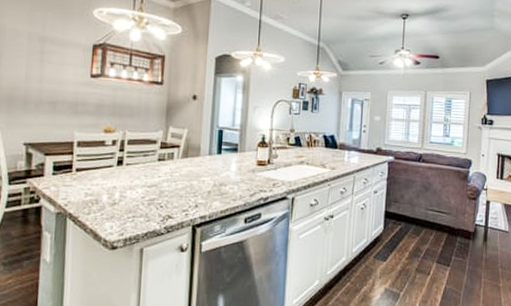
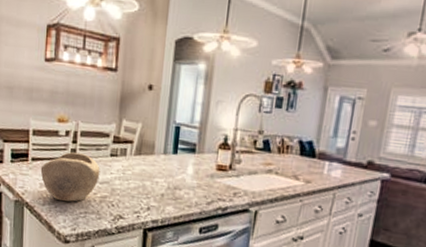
decorative bowl: none [85,159,148,208] -> present [40,152,100,202]

